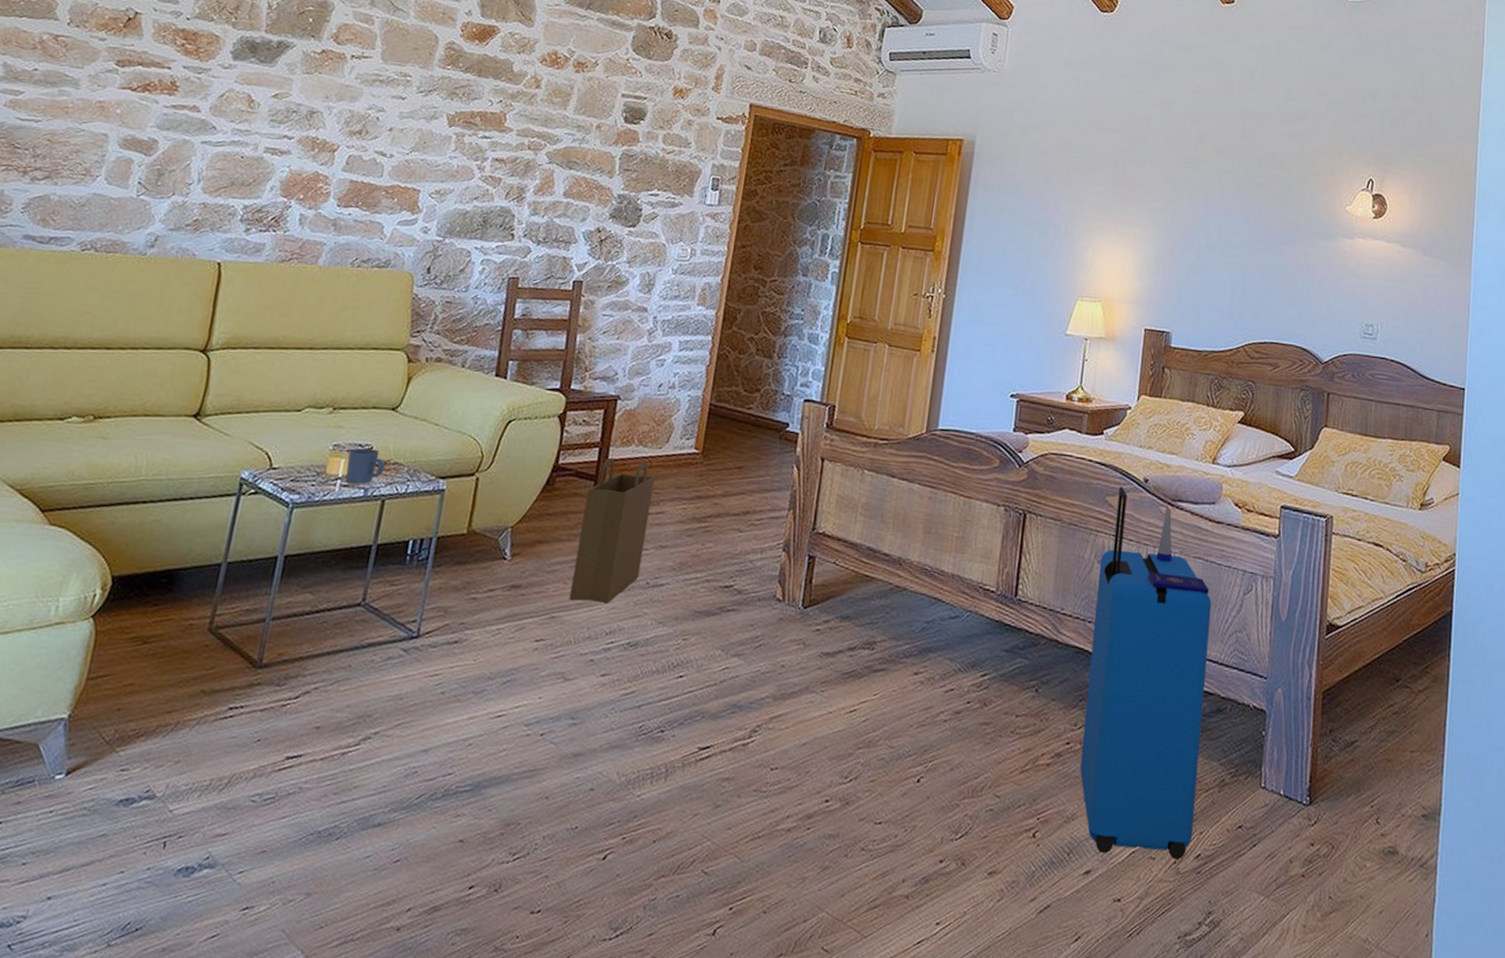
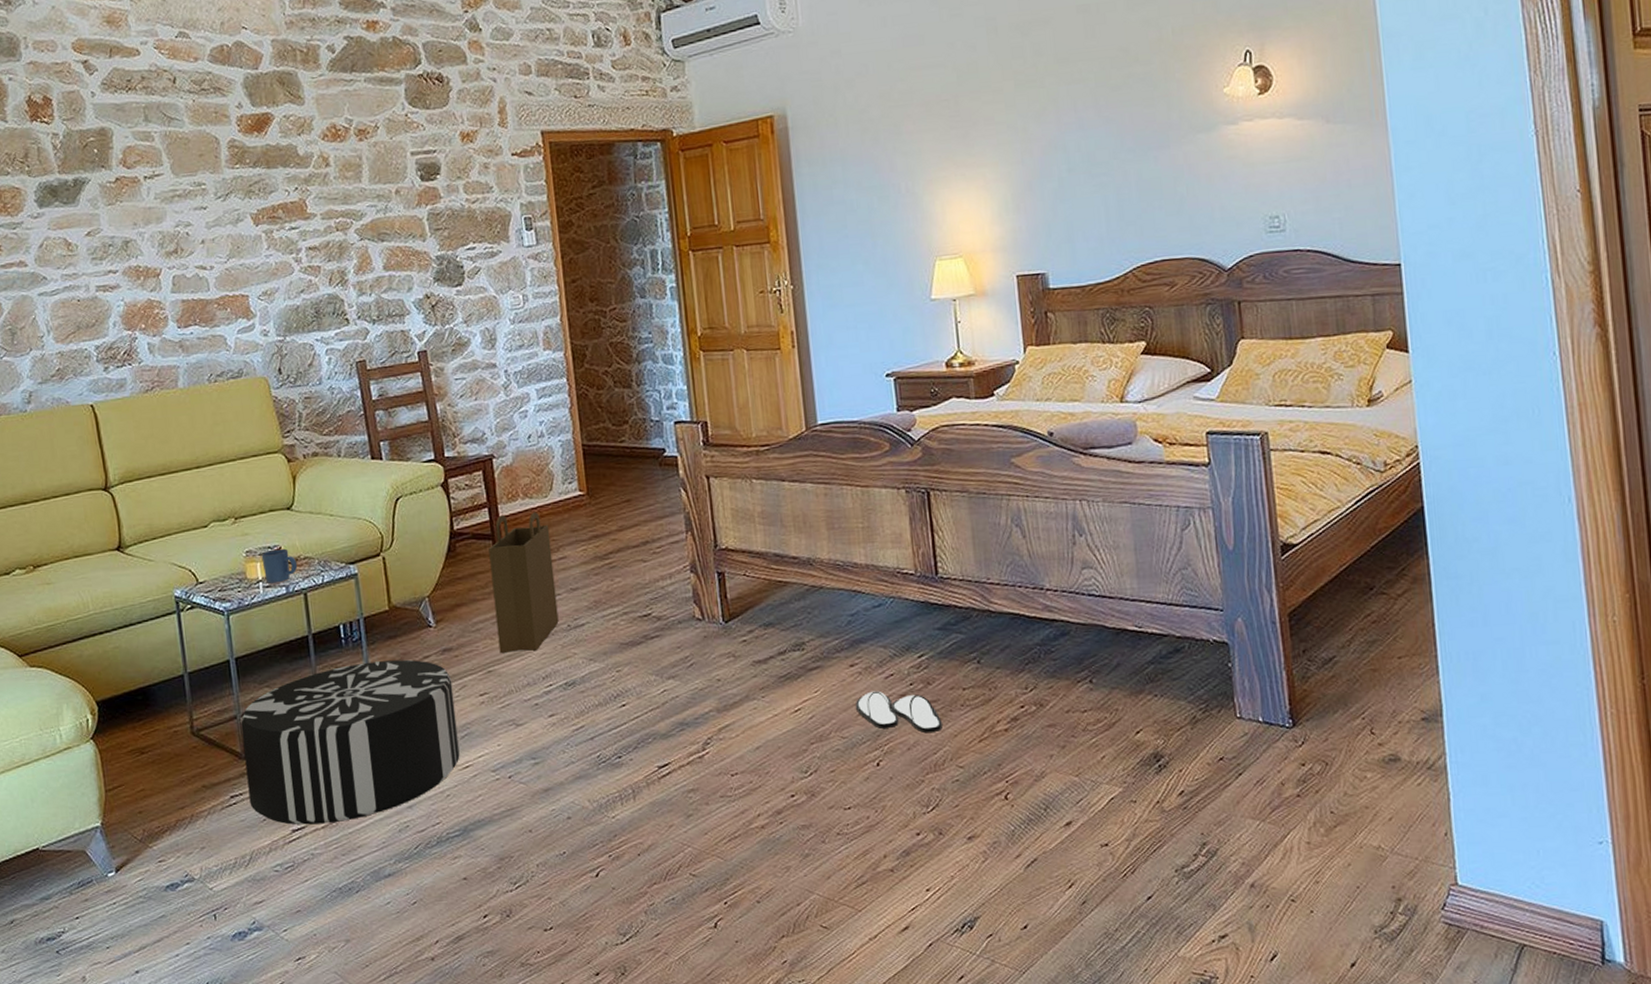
pouf: none [248,584,511,756] -> present [241,659,460,825]
slippers: none [910,703,989,756] -> present [856,690,942,732]
suitcase: present [1080,486,1212,859] -> none [1018,445,1172,803]

